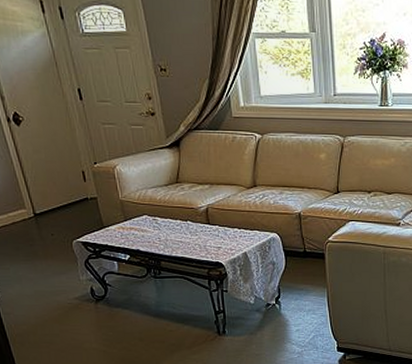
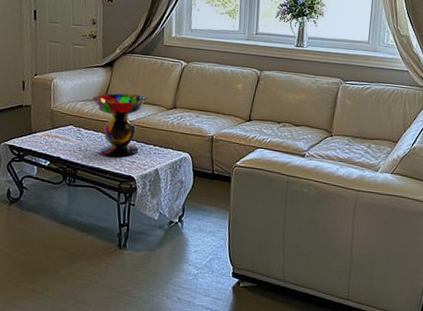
decorative bowl: none [163,175,224,244] -> present [92,93,148,158]

